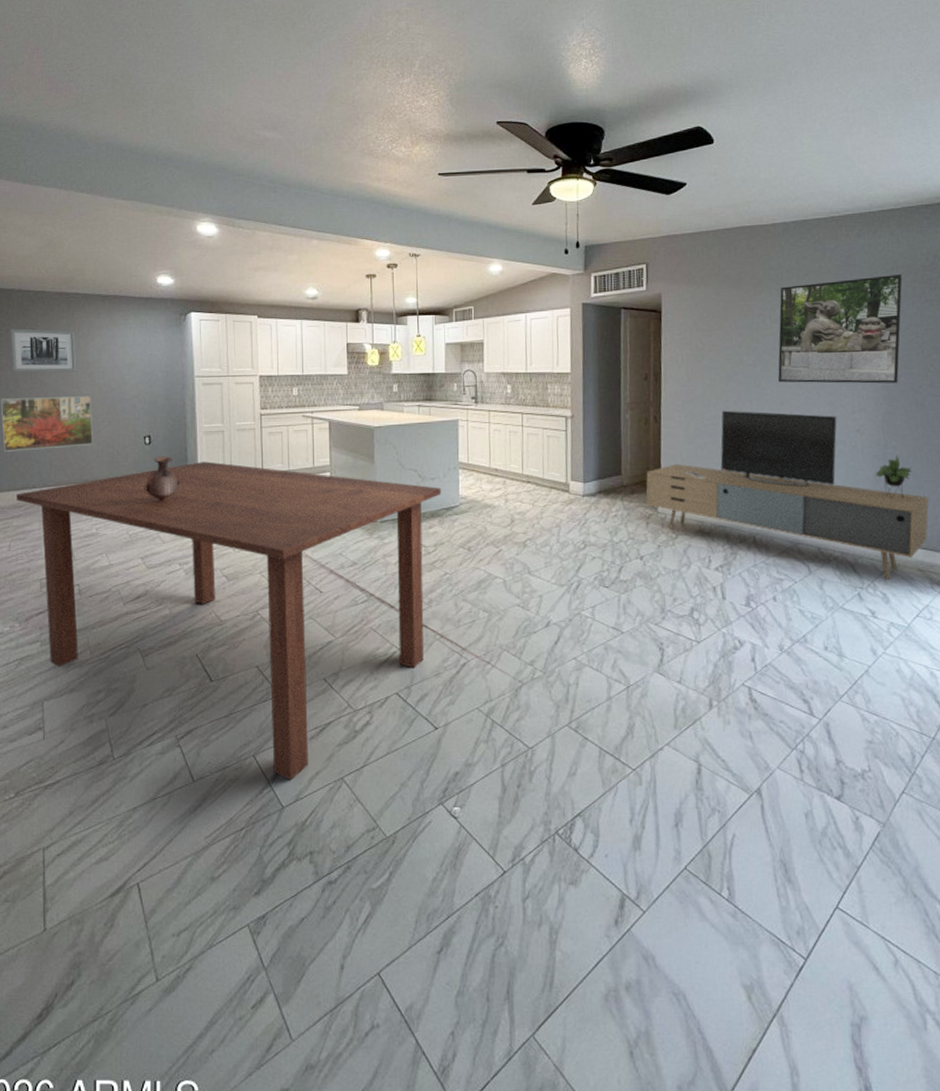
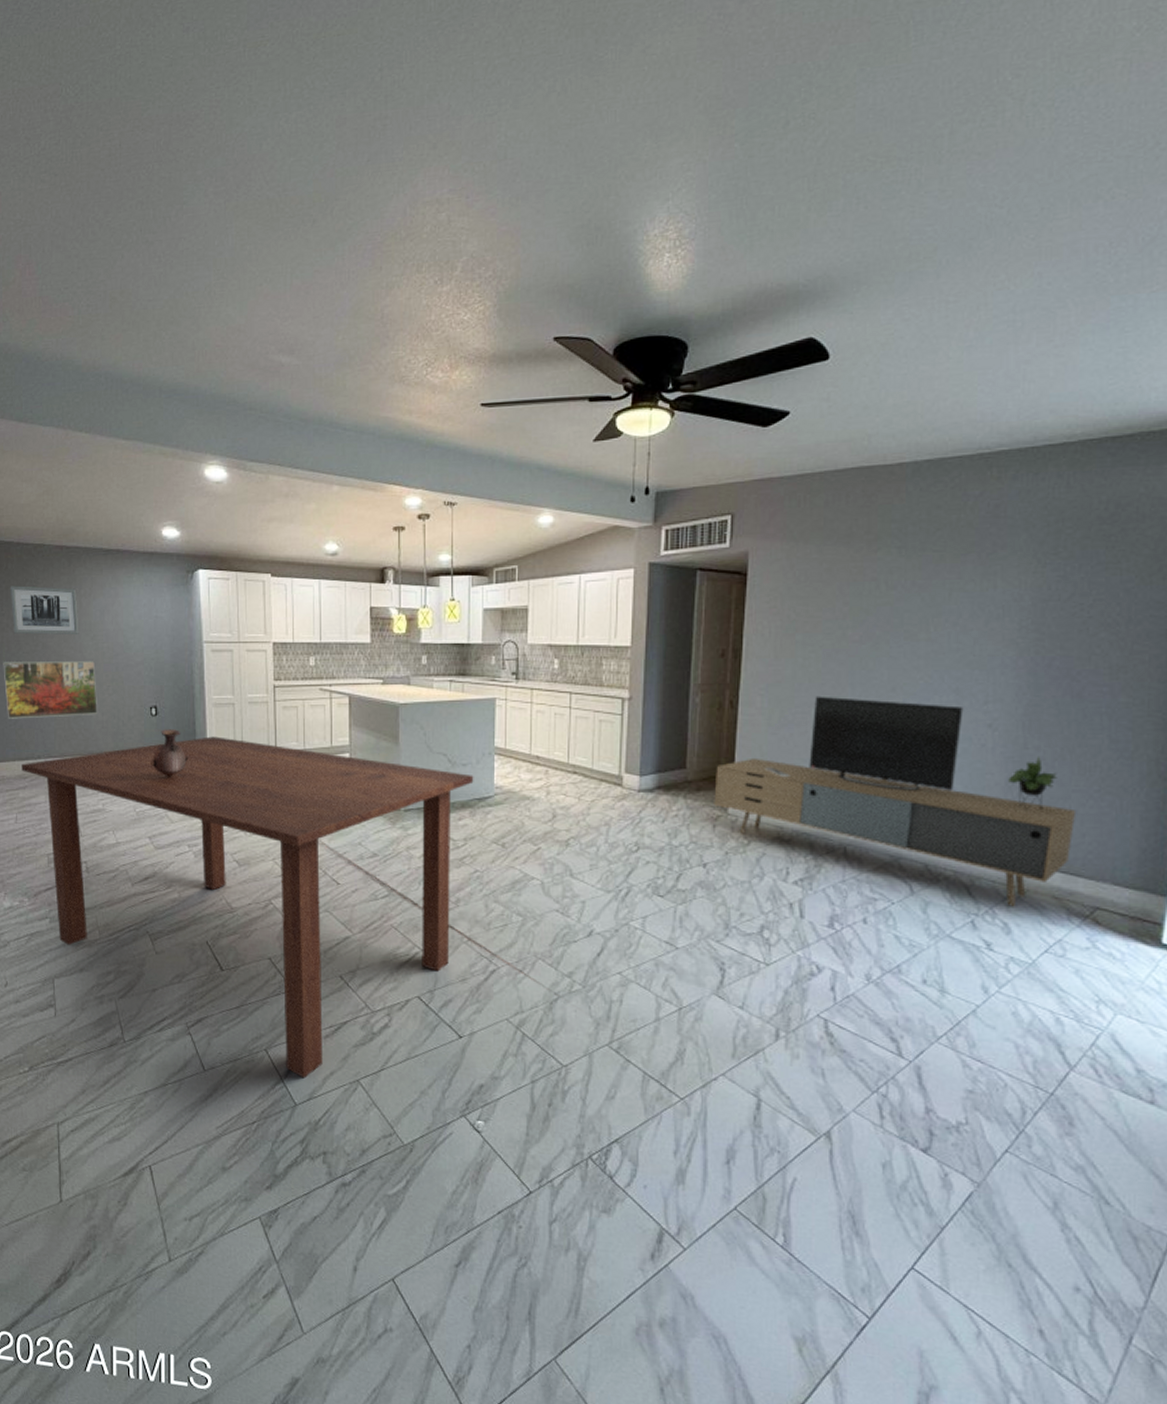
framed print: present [778,274,903,384] -> none [891,528,1069,668]

